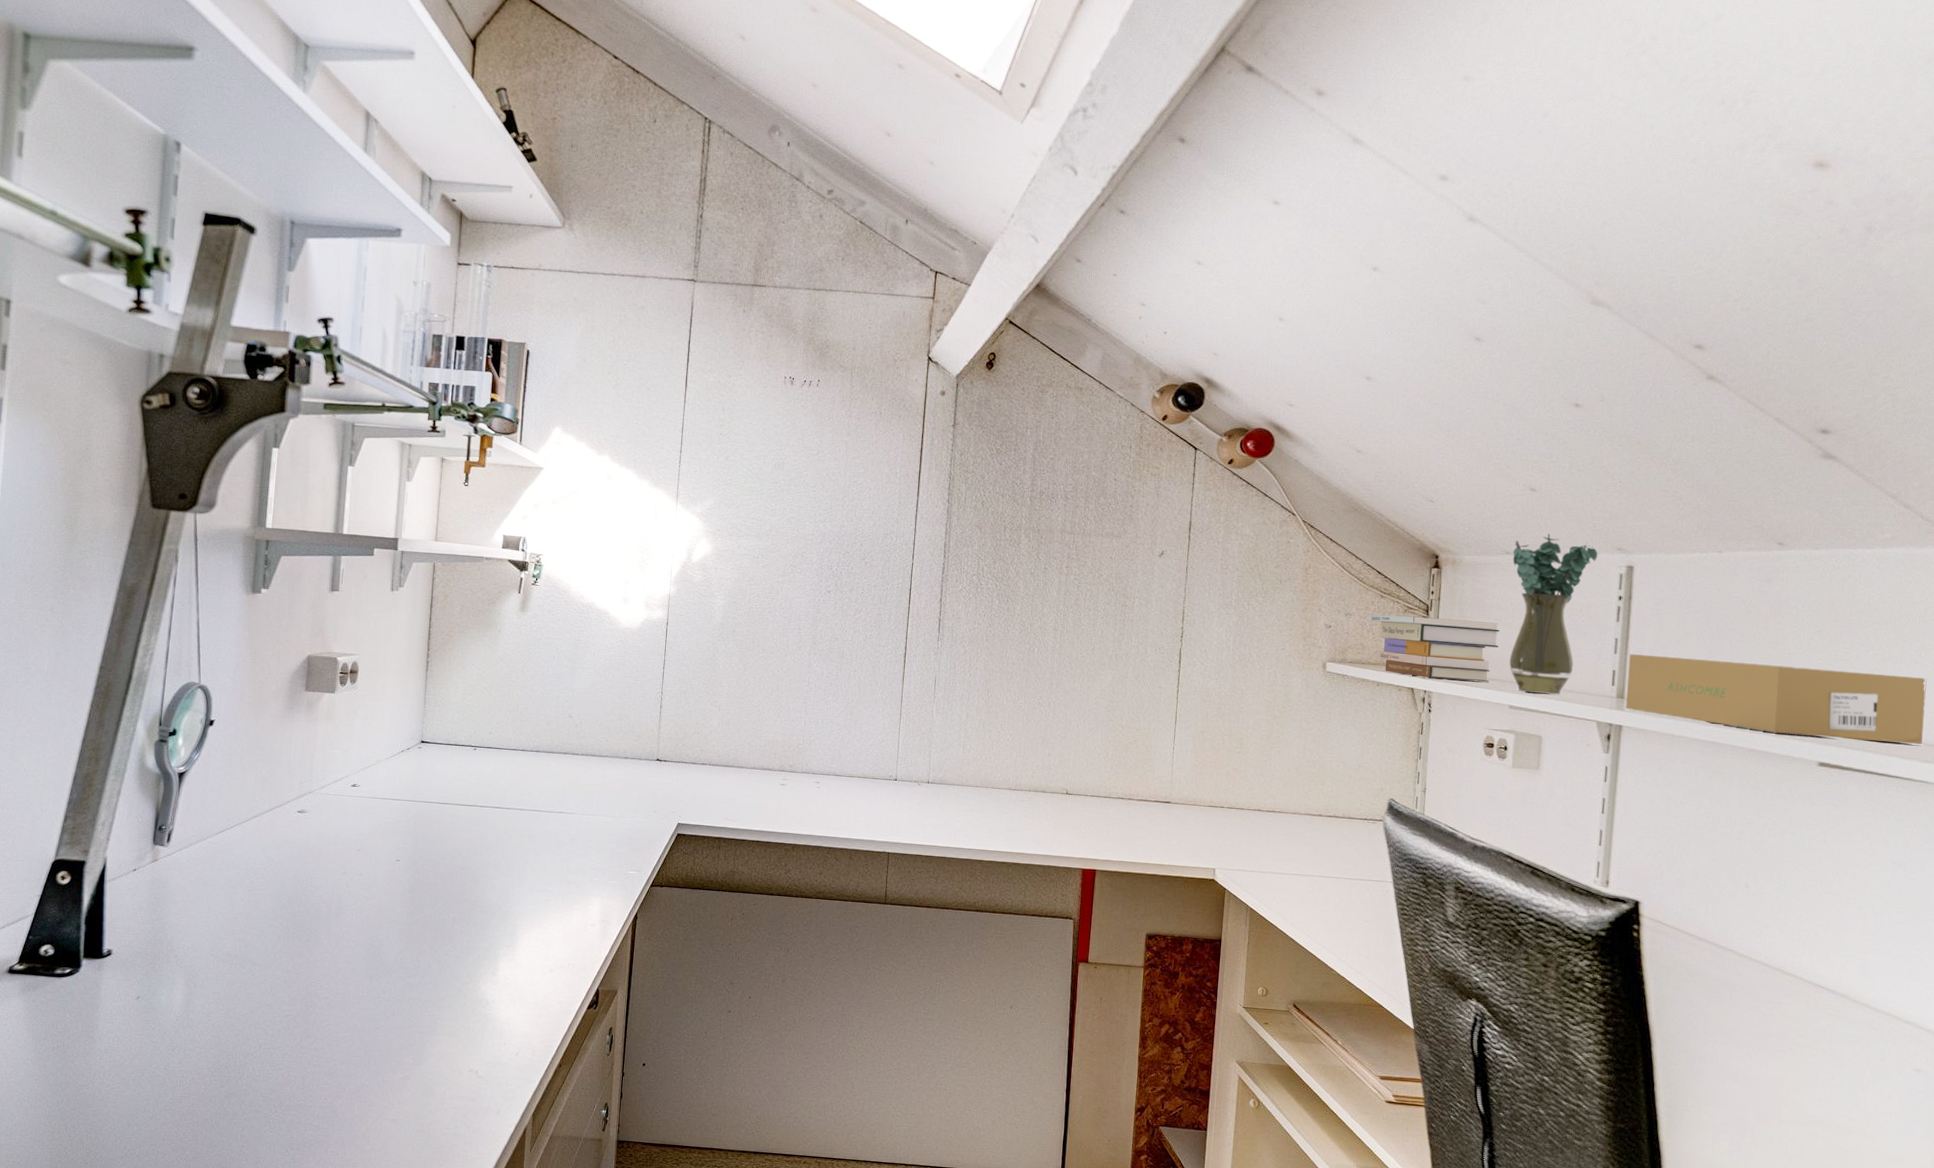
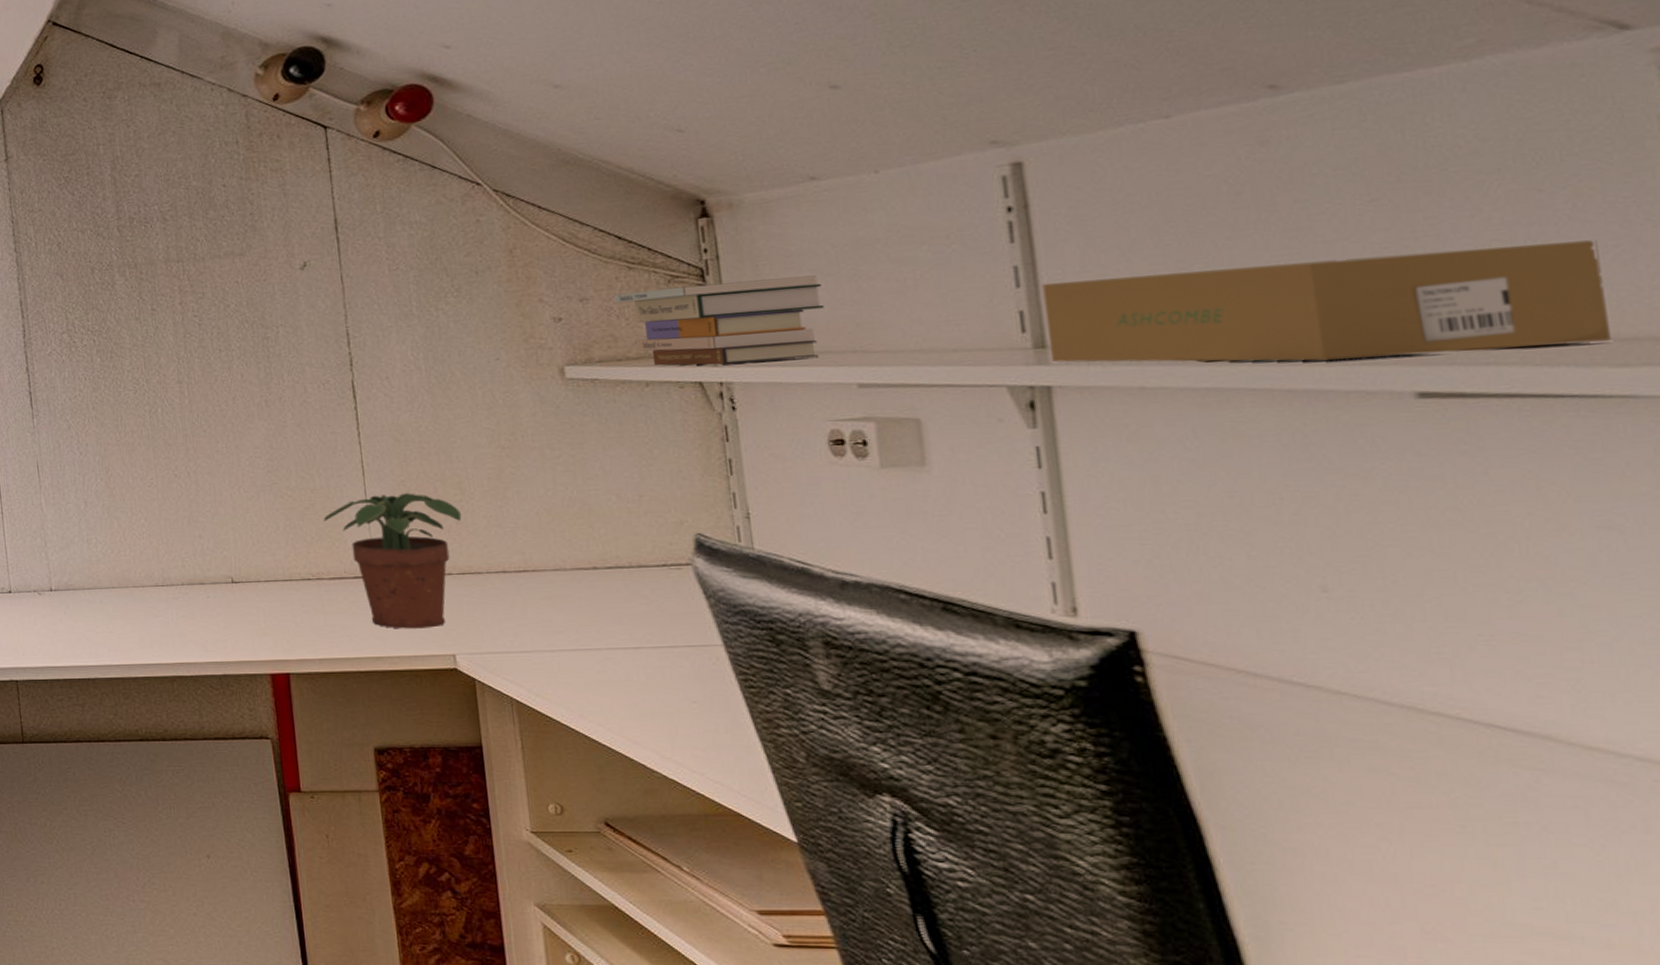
potted plant: none [1141,739,1238,847] -> present [323,493,462,629]
vase: present [1509,534,1598,695] -> none [820,141,960,362]

